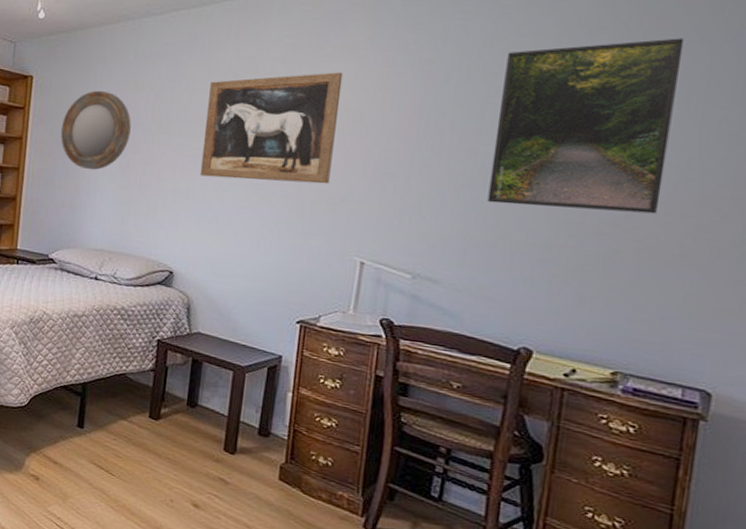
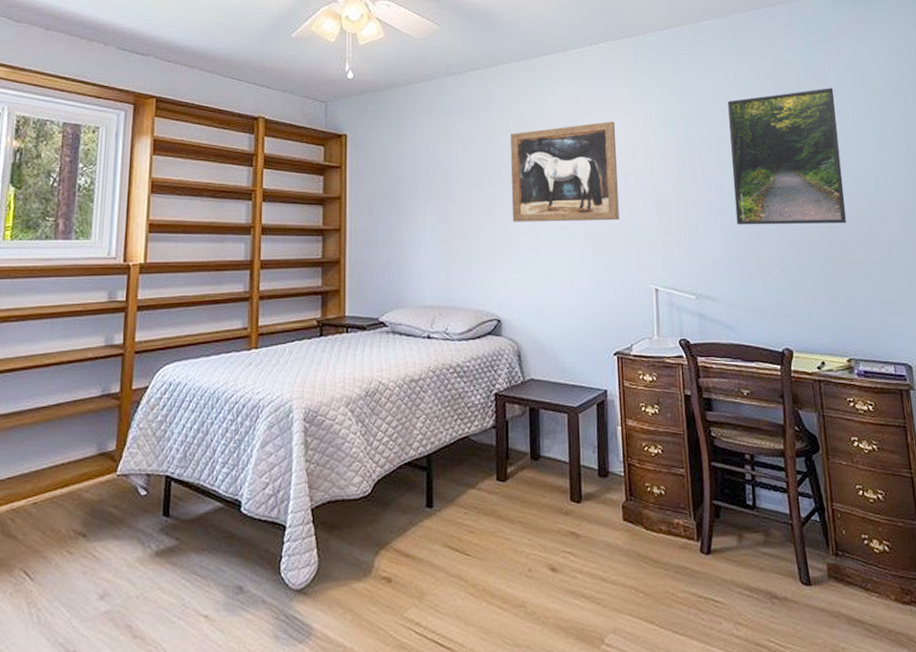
home mirror: present [60,90,131,170] -> none [379,146,445,225]

